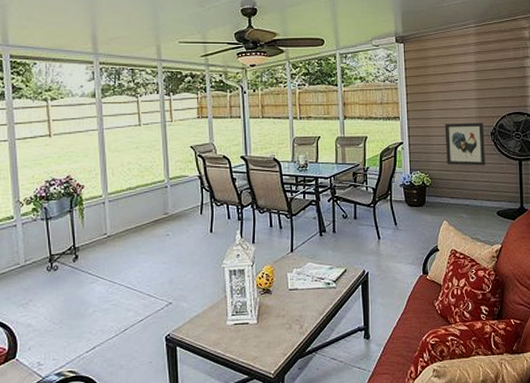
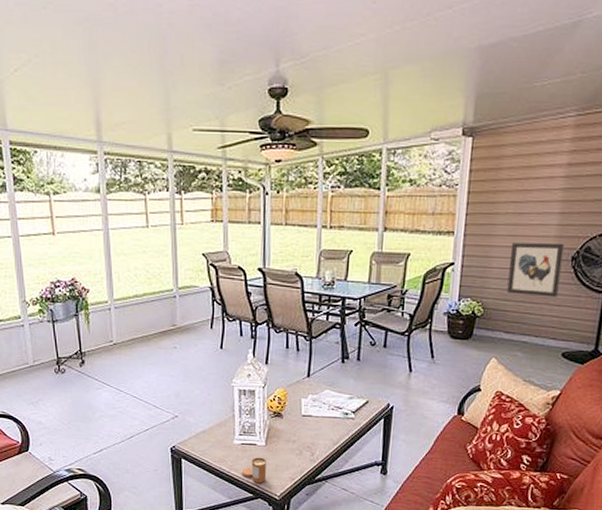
candle: none [236,336,260,364] -> present [241,457,267,484]

